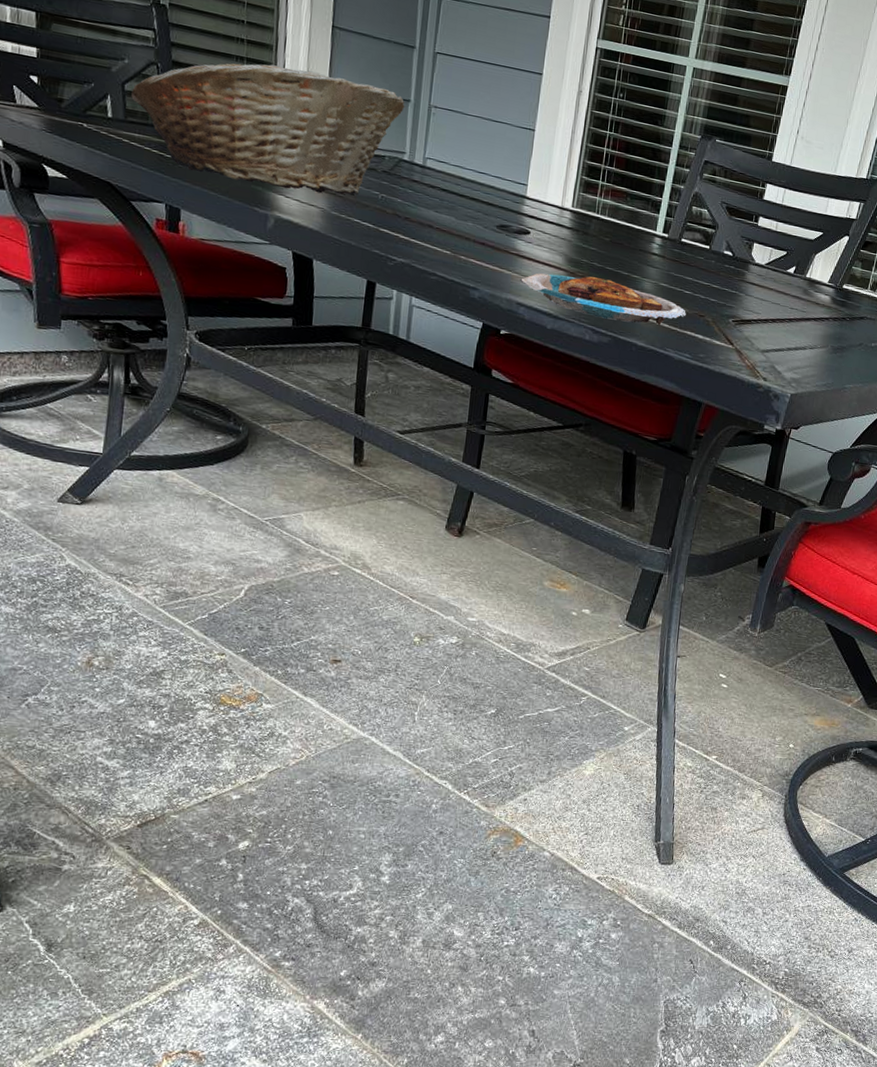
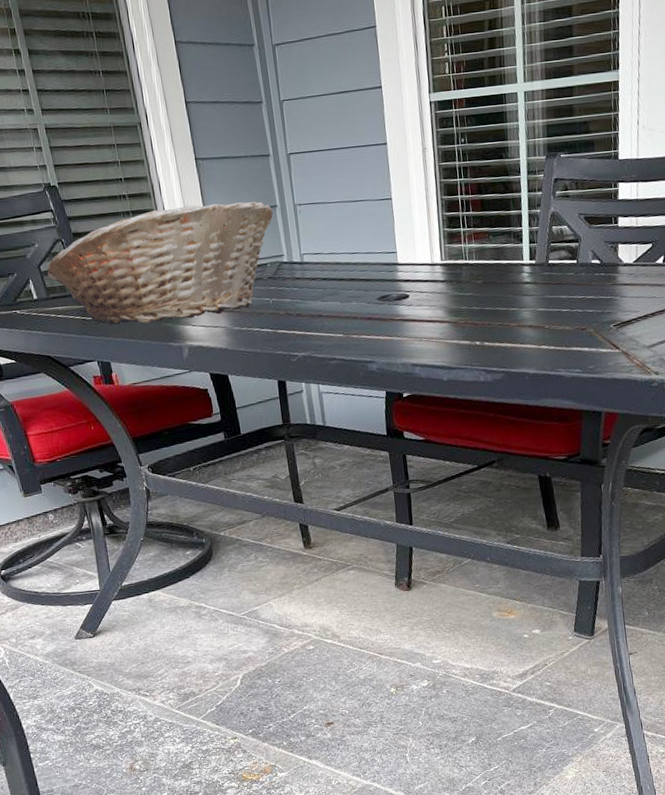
plate: present [519,273,686,326] -> none [409,319,569,358]

